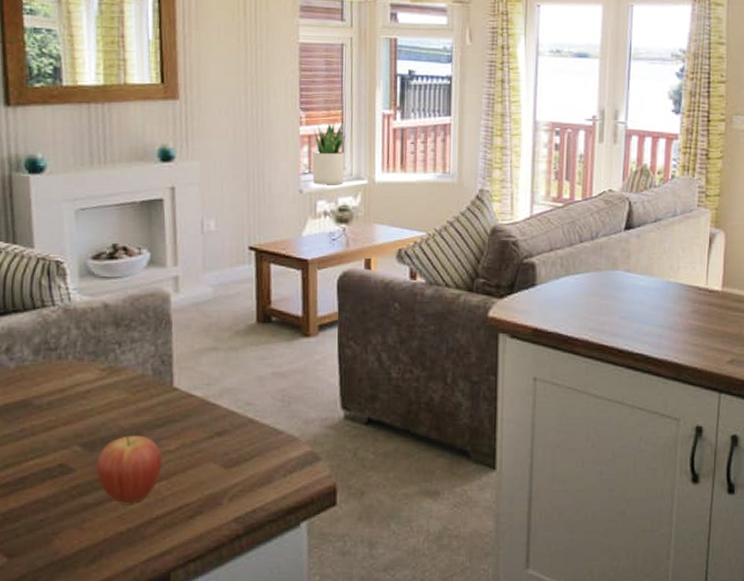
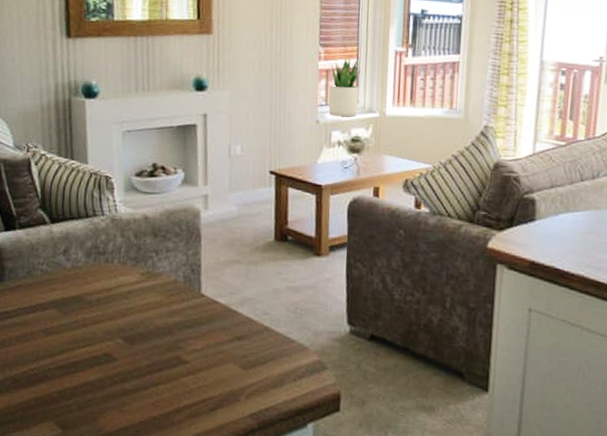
fruit: present [97,435,163,504] -> none [135,333,191,393]

